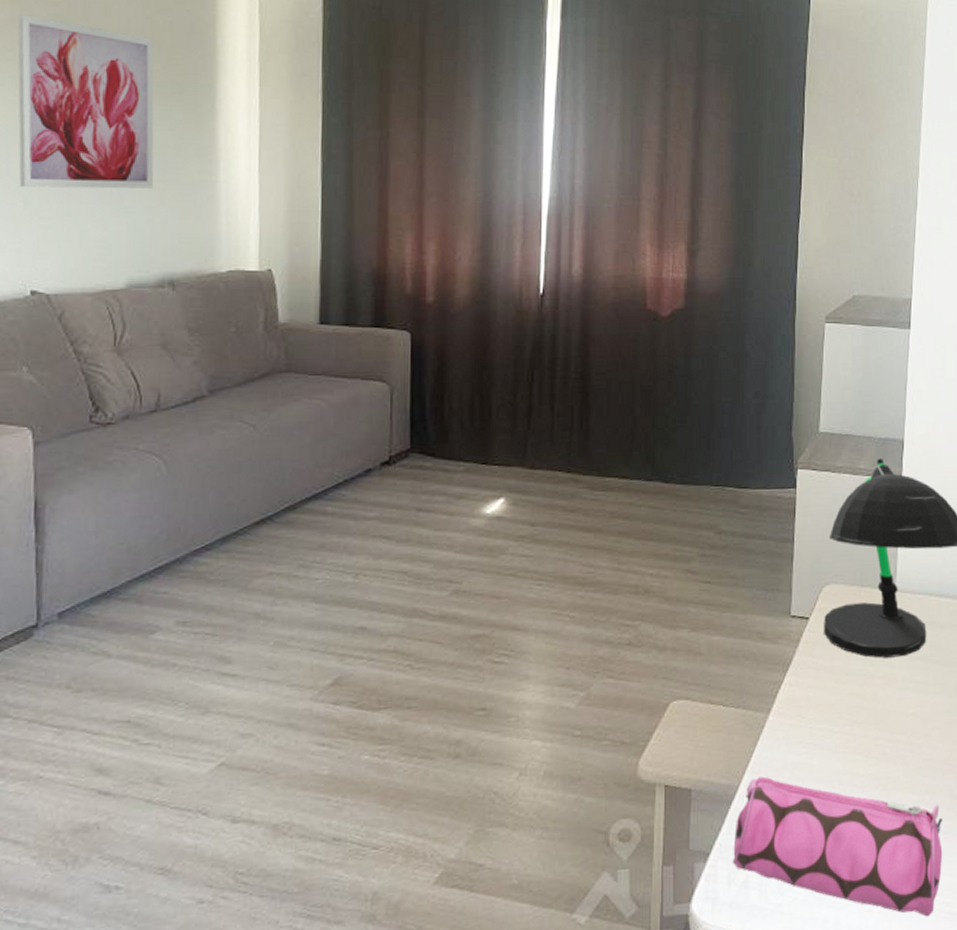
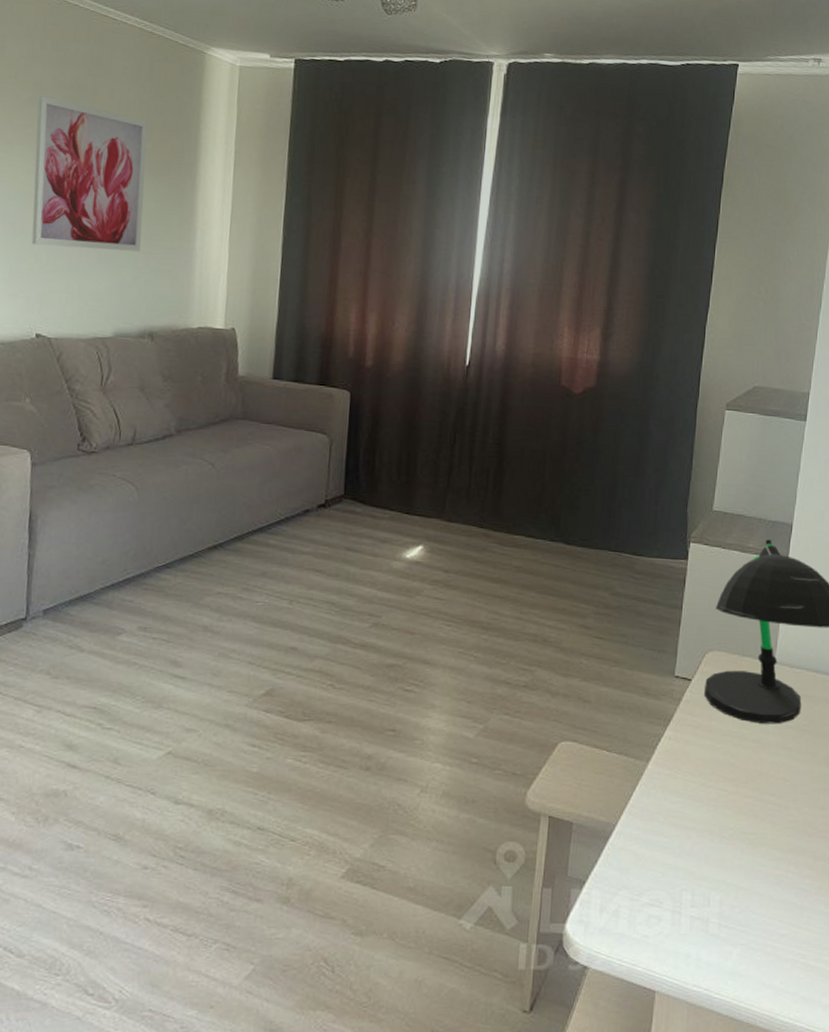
pencil case: present [733,776,943,917] -> none [606,818,804,965]

